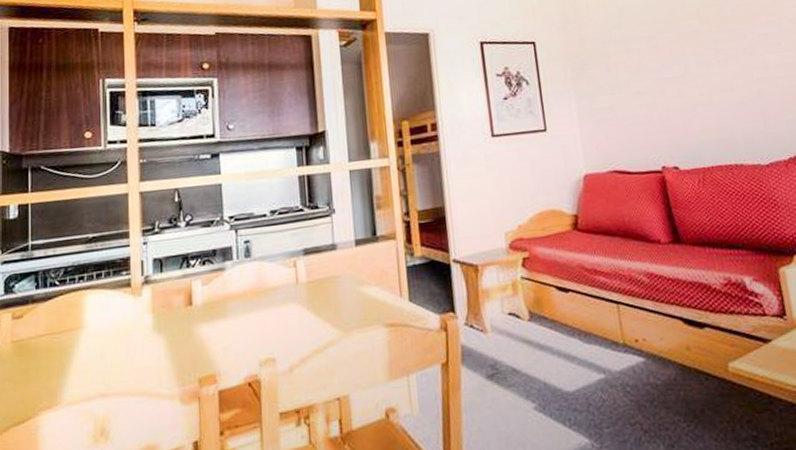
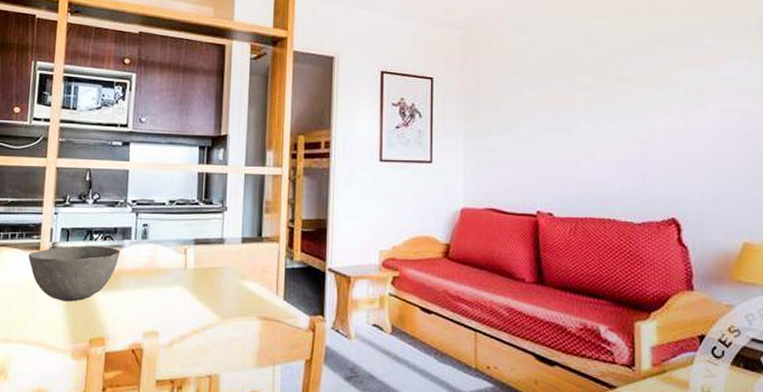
bowl: none [118,271,223,341] -> present [28,246,120,302]

